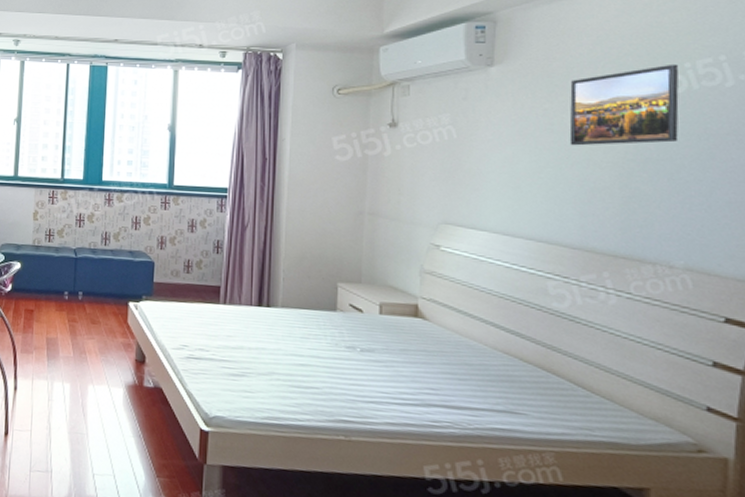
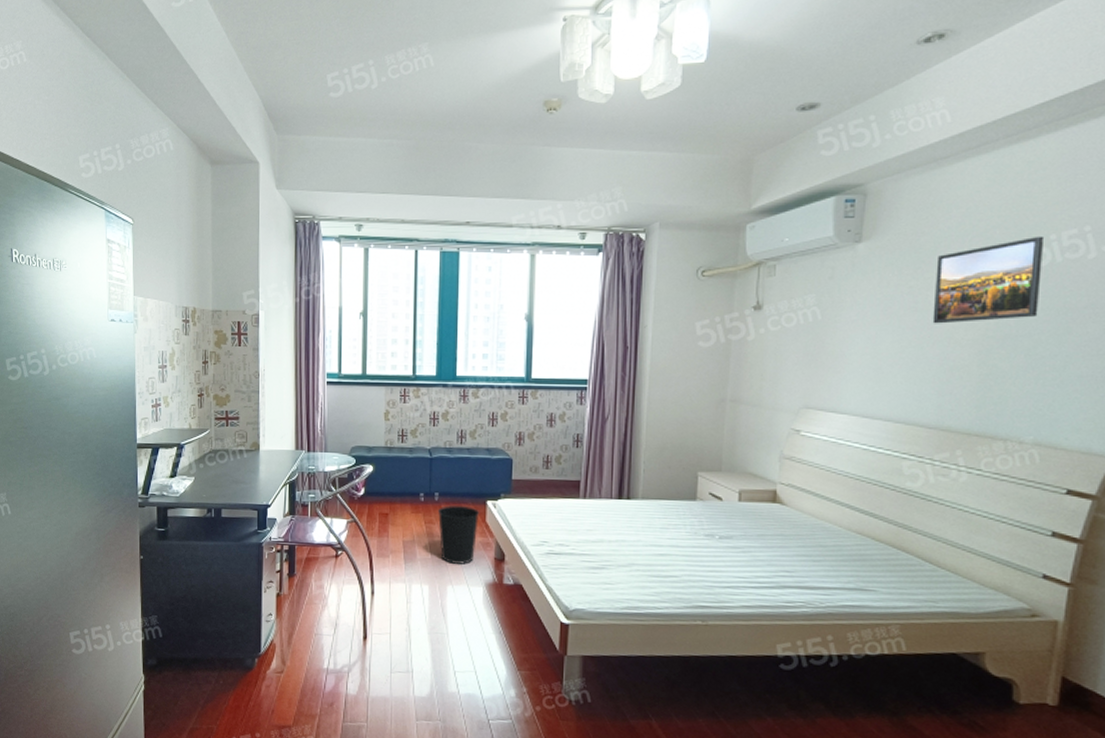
wastebasket: none [80,304,122,365] -> present [437,504,480,565]

